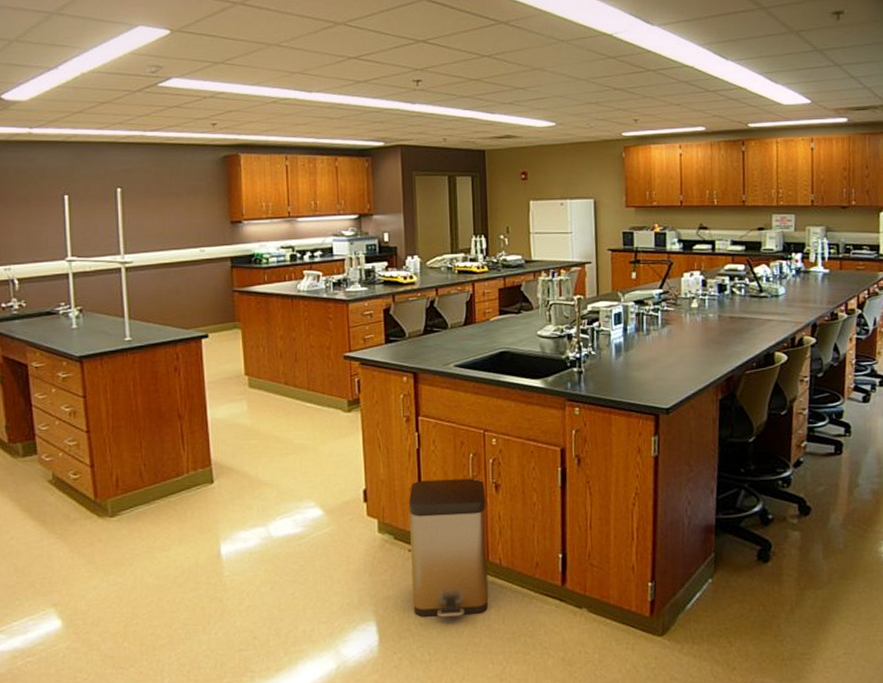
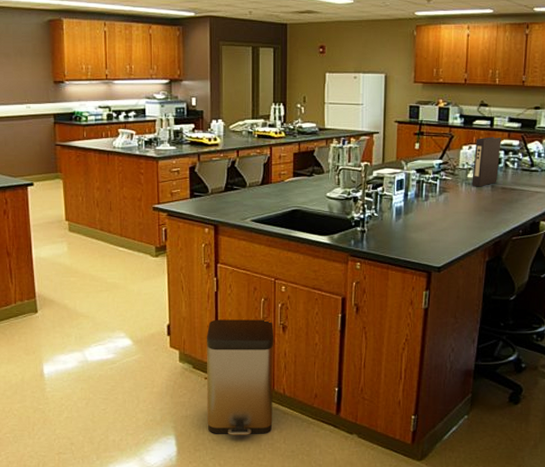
binder: none [696,261,725,317] -> present [472,137,501,187]

